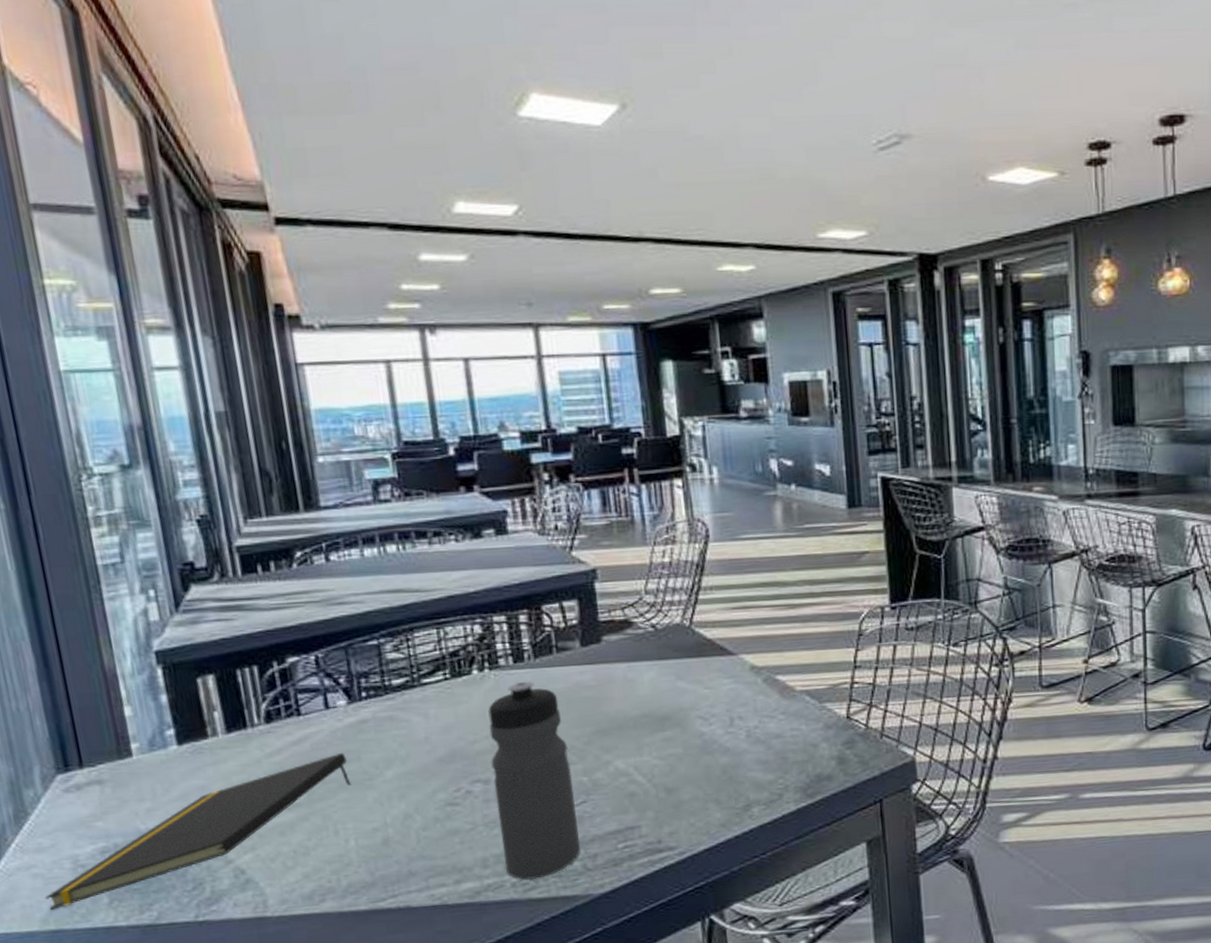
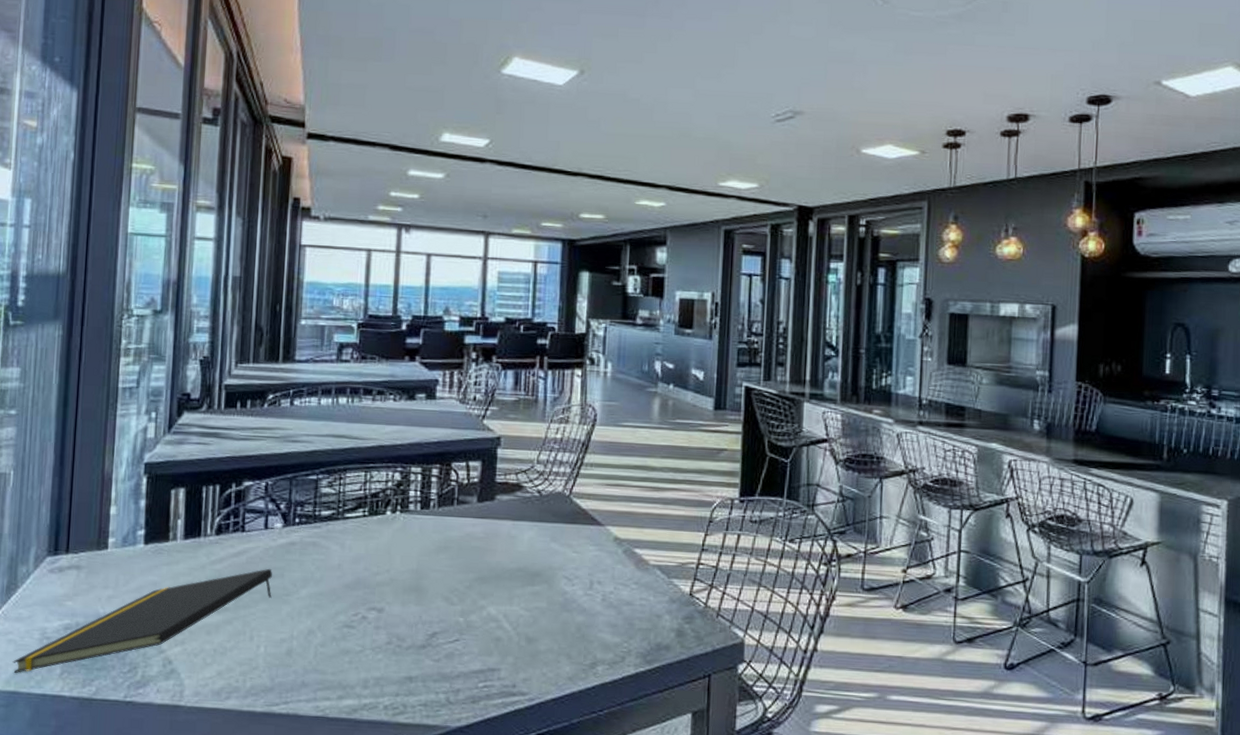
water bottle: present [488,681,581,880] -> none [382,526,452,705]

